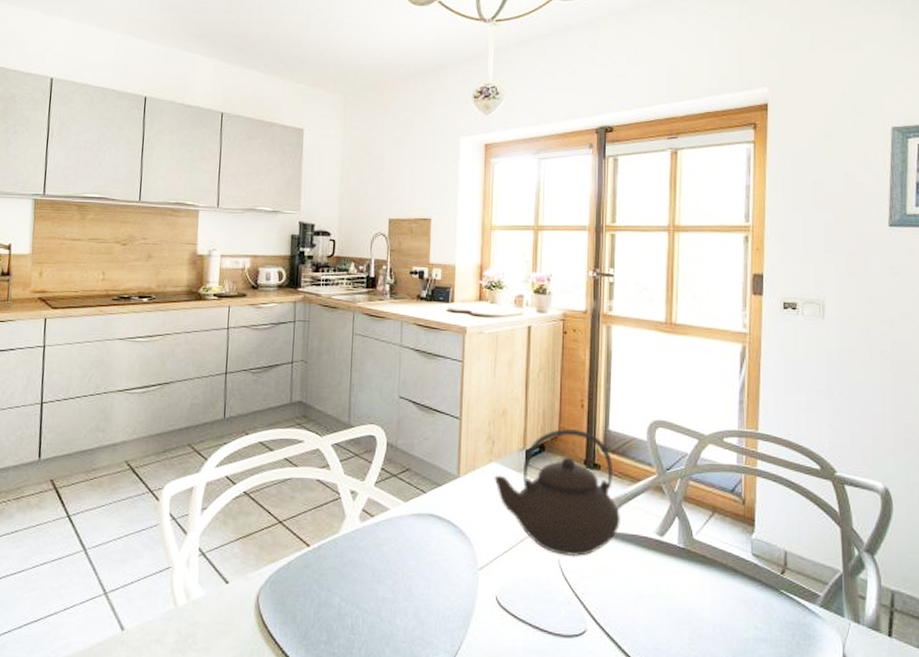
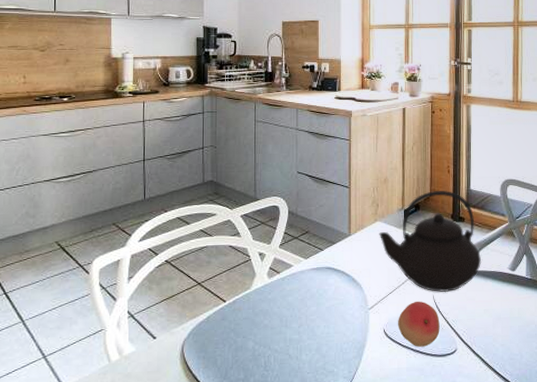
fruit: none [514,564,566,623] -> present [398,301,440,347]

